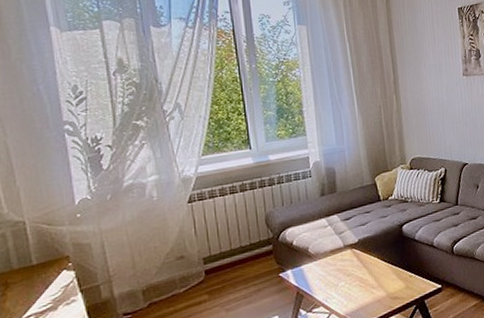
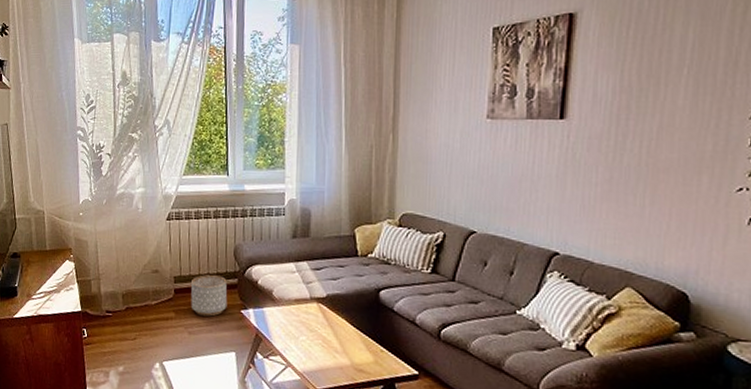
planter: none [222,246,265,290] -> present [190,275,228,317]

